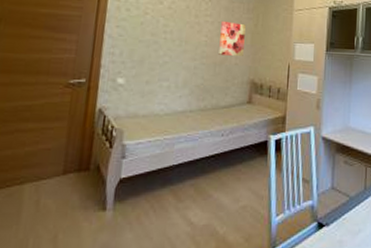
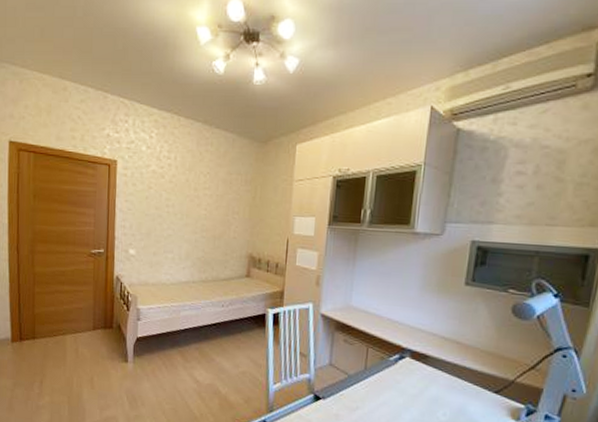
wall art: present [219,20,246,56] -> none [218,193,244,230]

